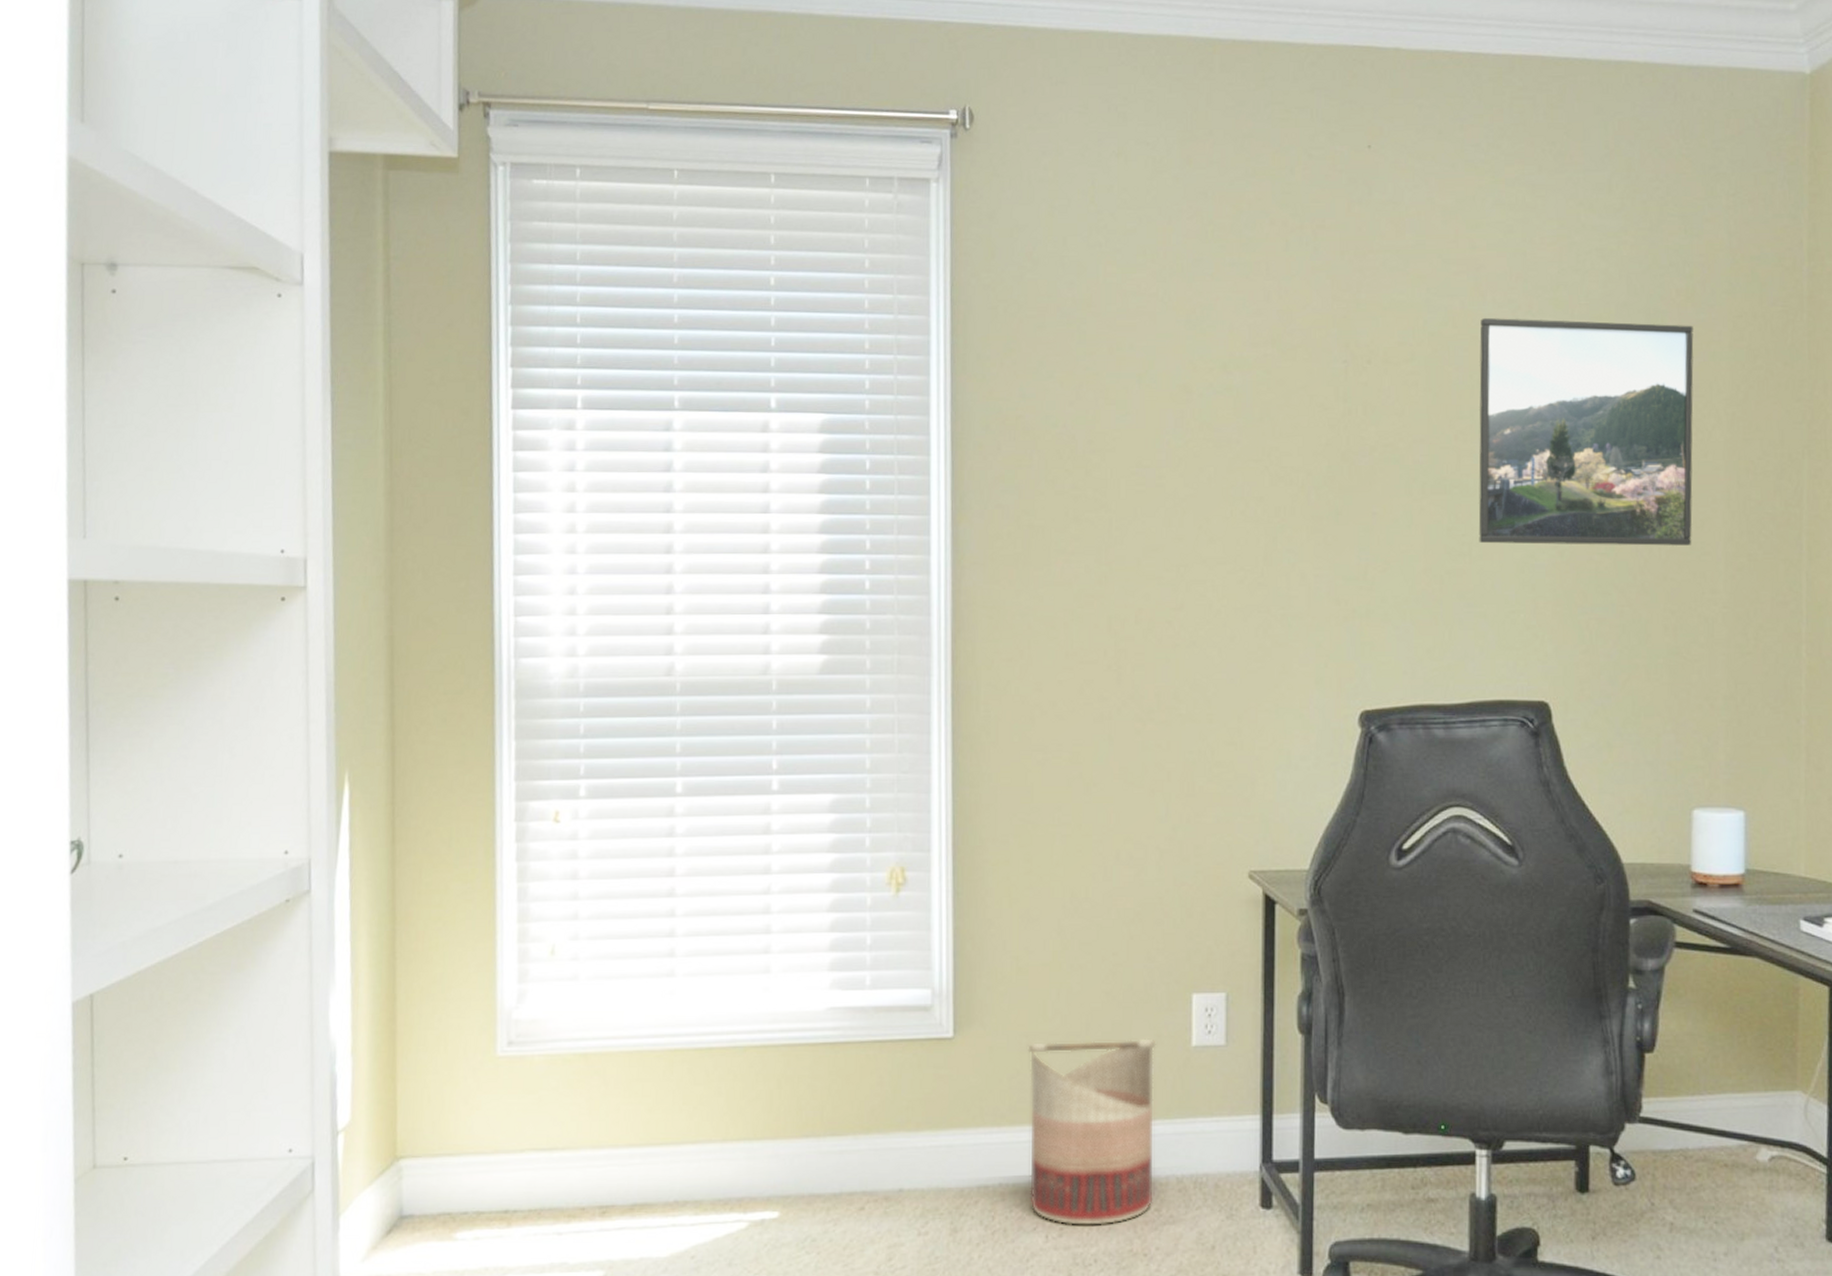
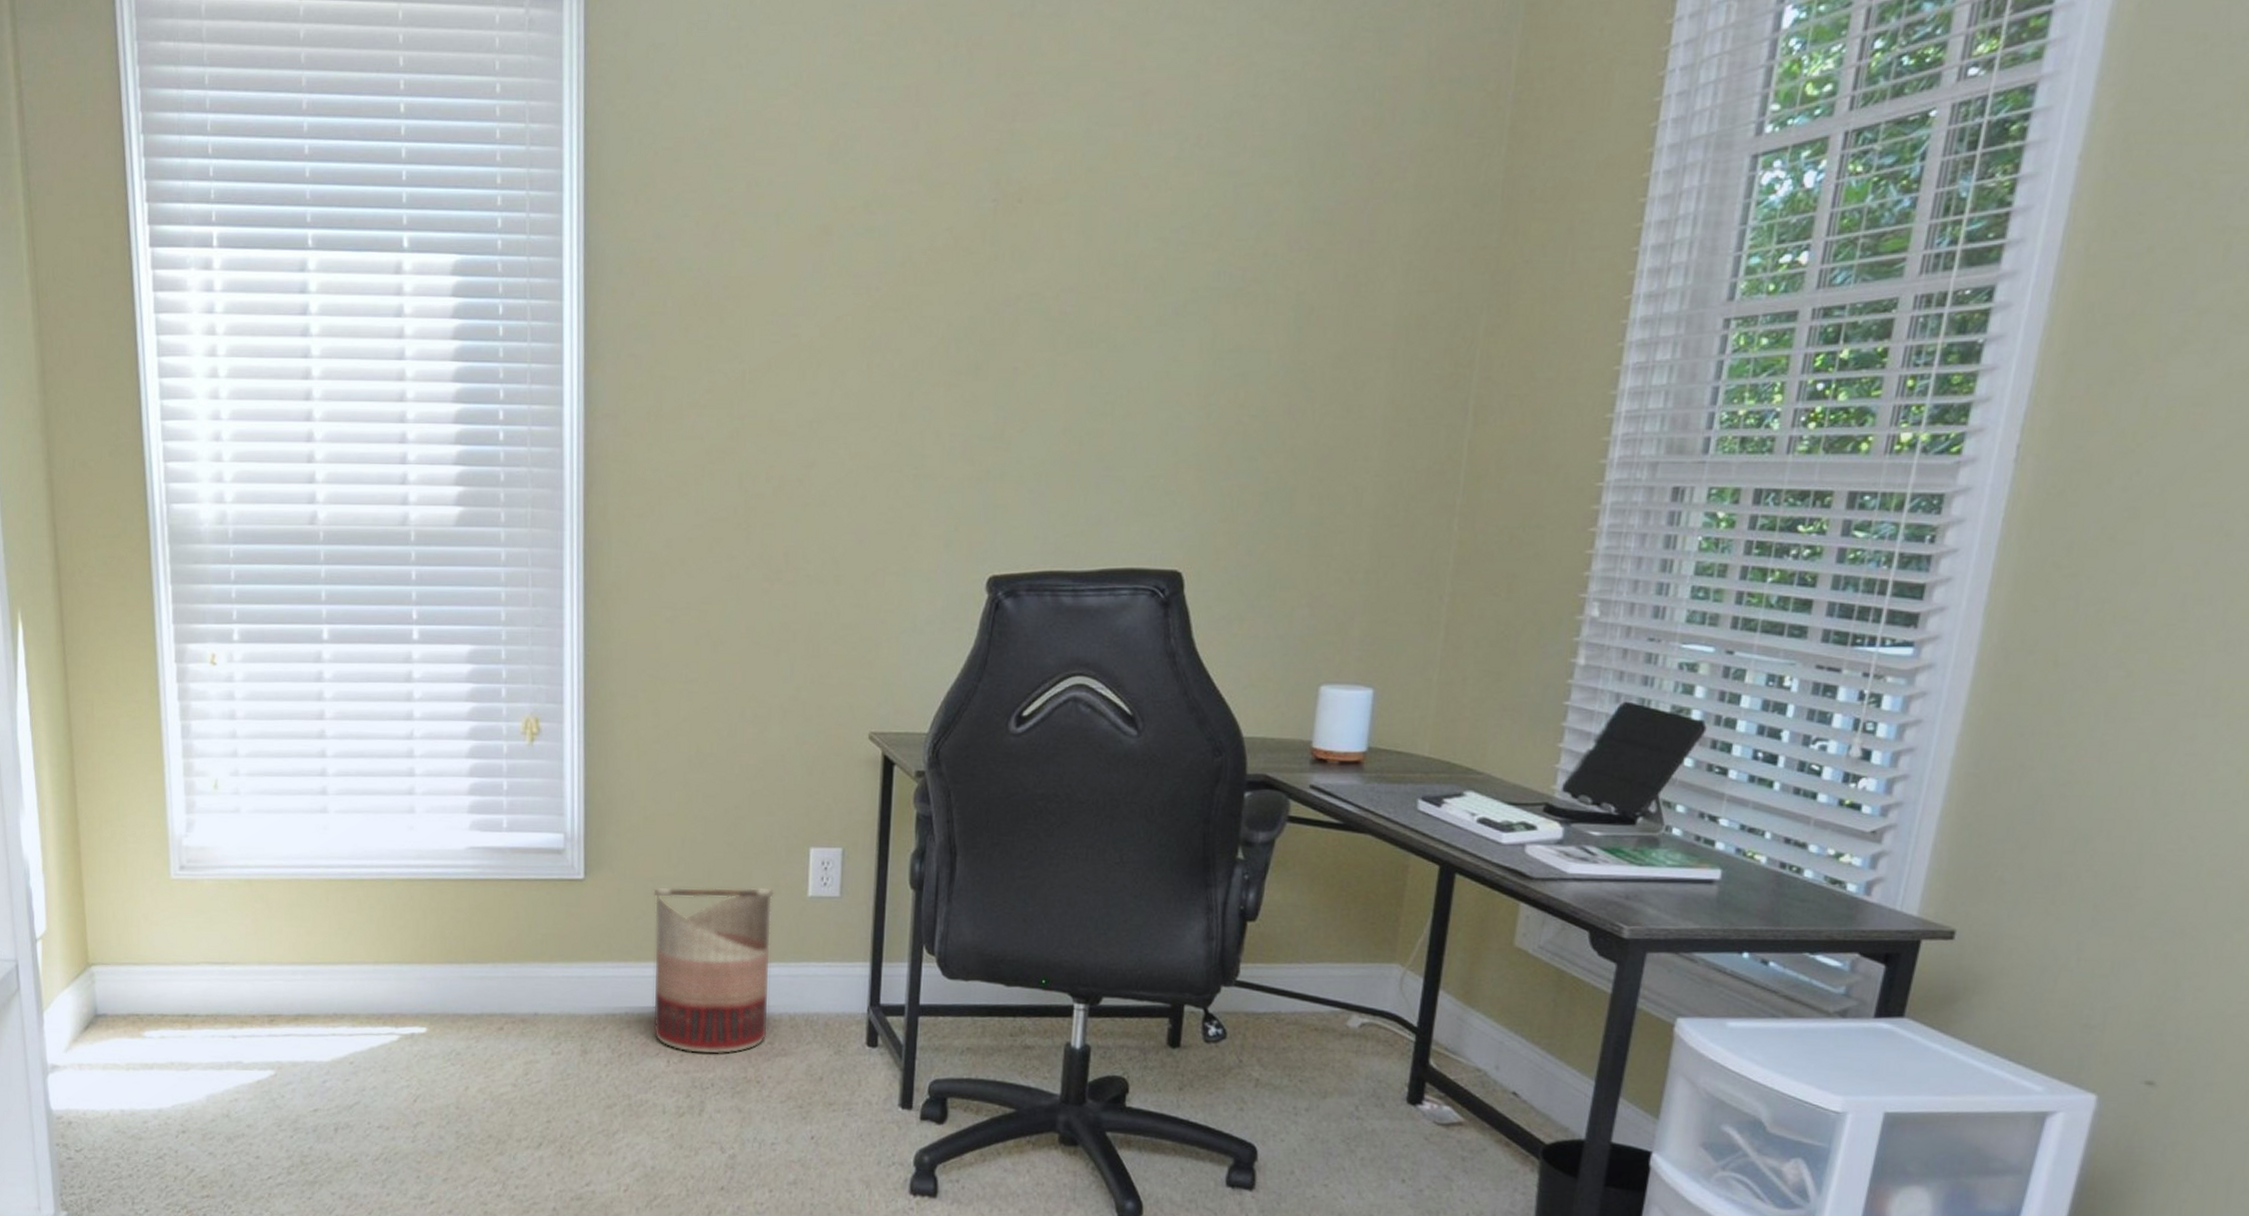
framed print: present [1478,318,1694,546] -> none [1123,151,1377,408]

